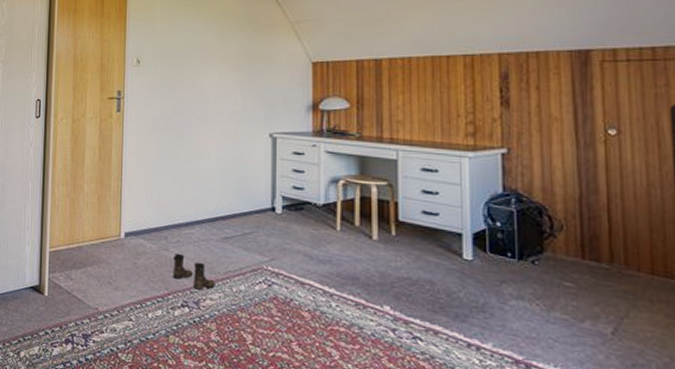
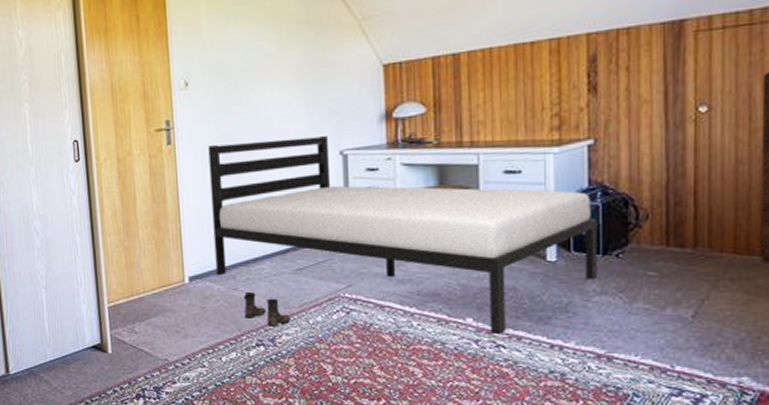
bed: none [150,116,514,327] -> present [208,136,598,335]

